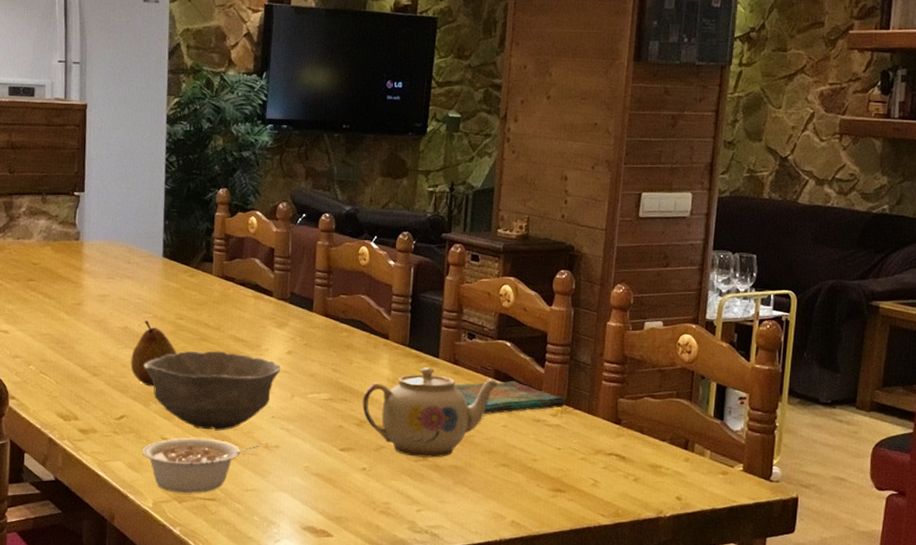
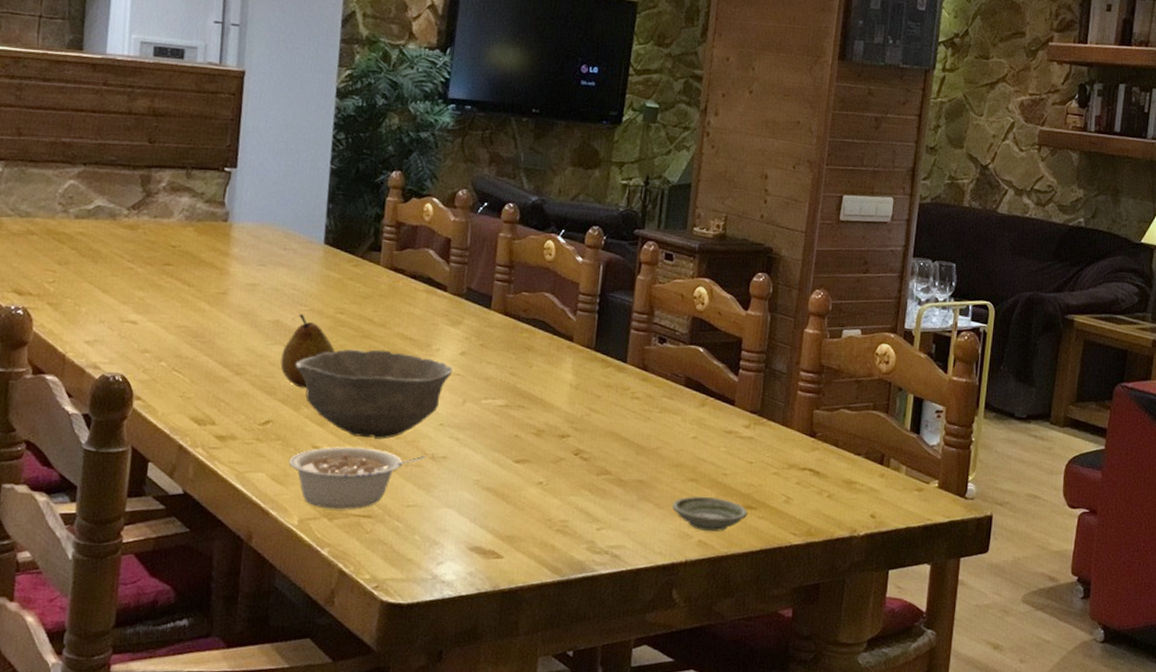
teapot: present [362,367,500,458] -> none [541,373,691,472]
dish towel: present [454,381,566,414] -> none [641,389,759,425]
saucer: none [486,480,557,513] -> present [672,496,748,531]

